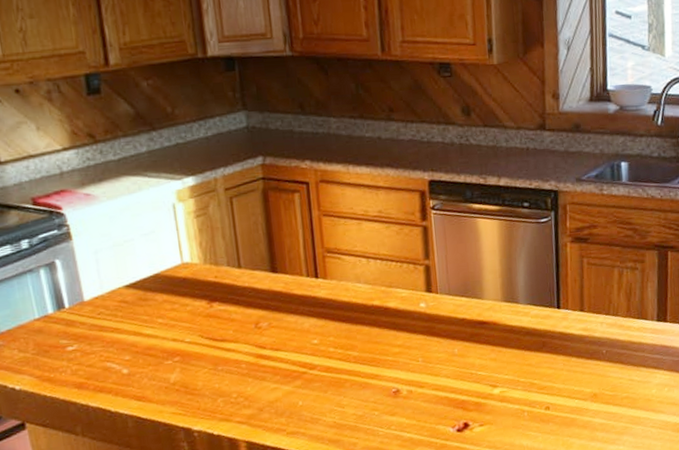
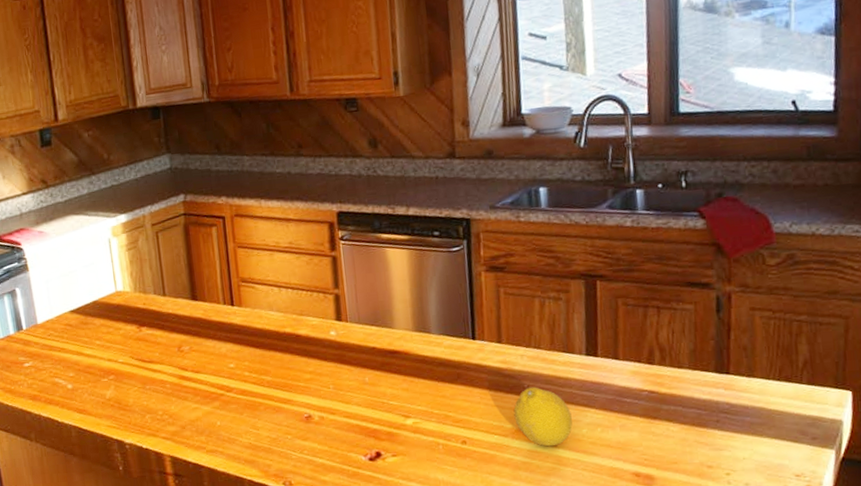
fruit: none [593,352,644,408] -> present [513,387,573,447]

